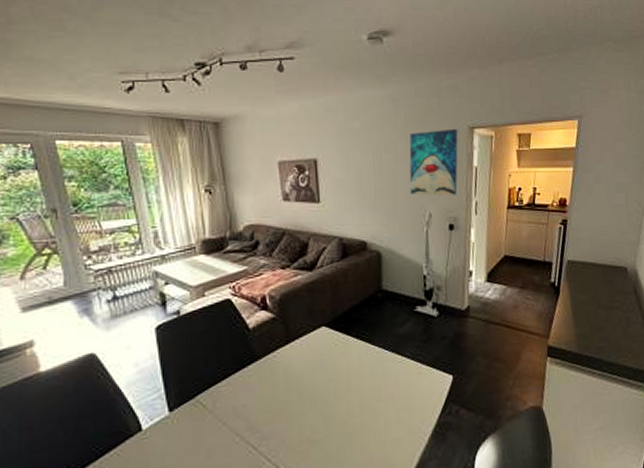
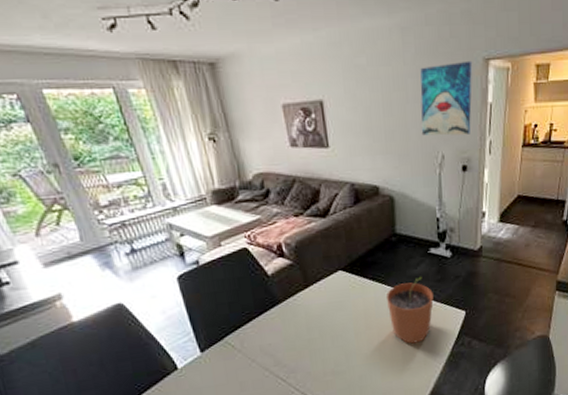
plant pot: none [369,335,419,411] -> present [385,276,434,344]

